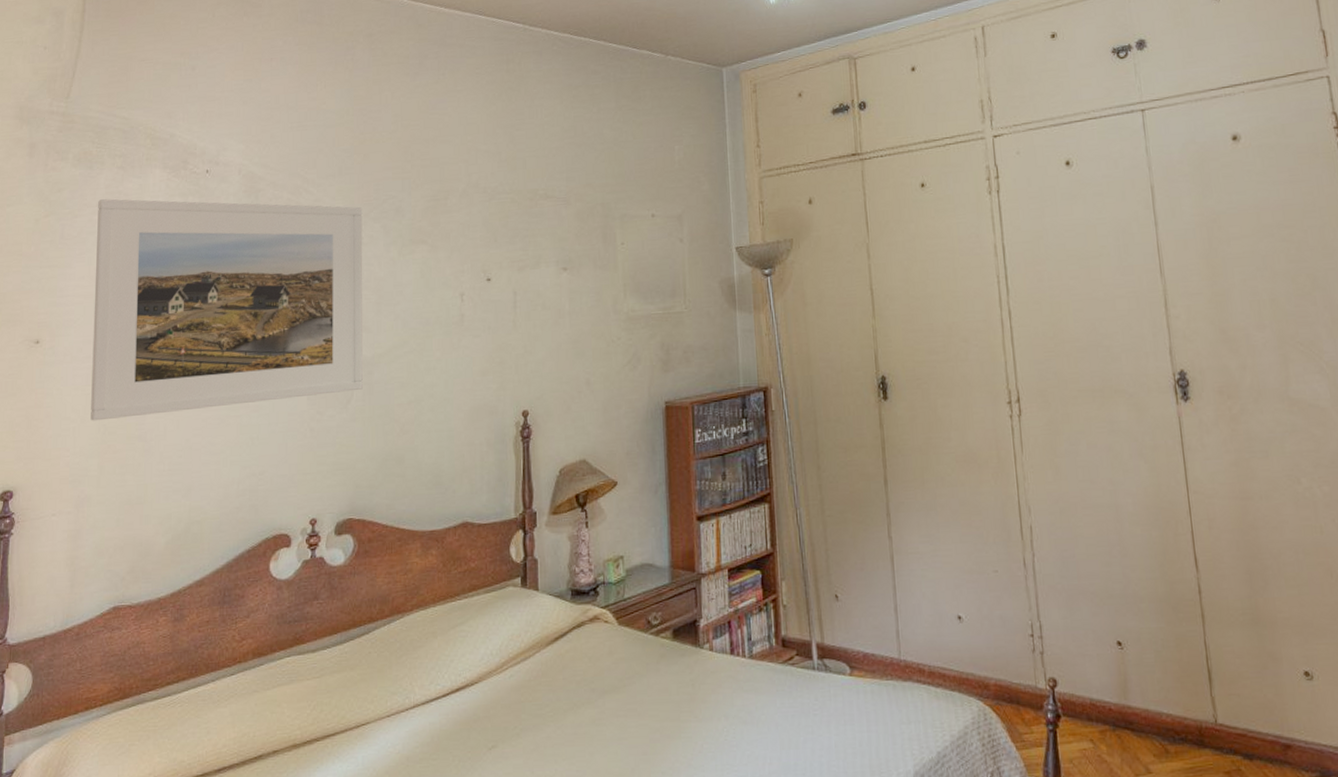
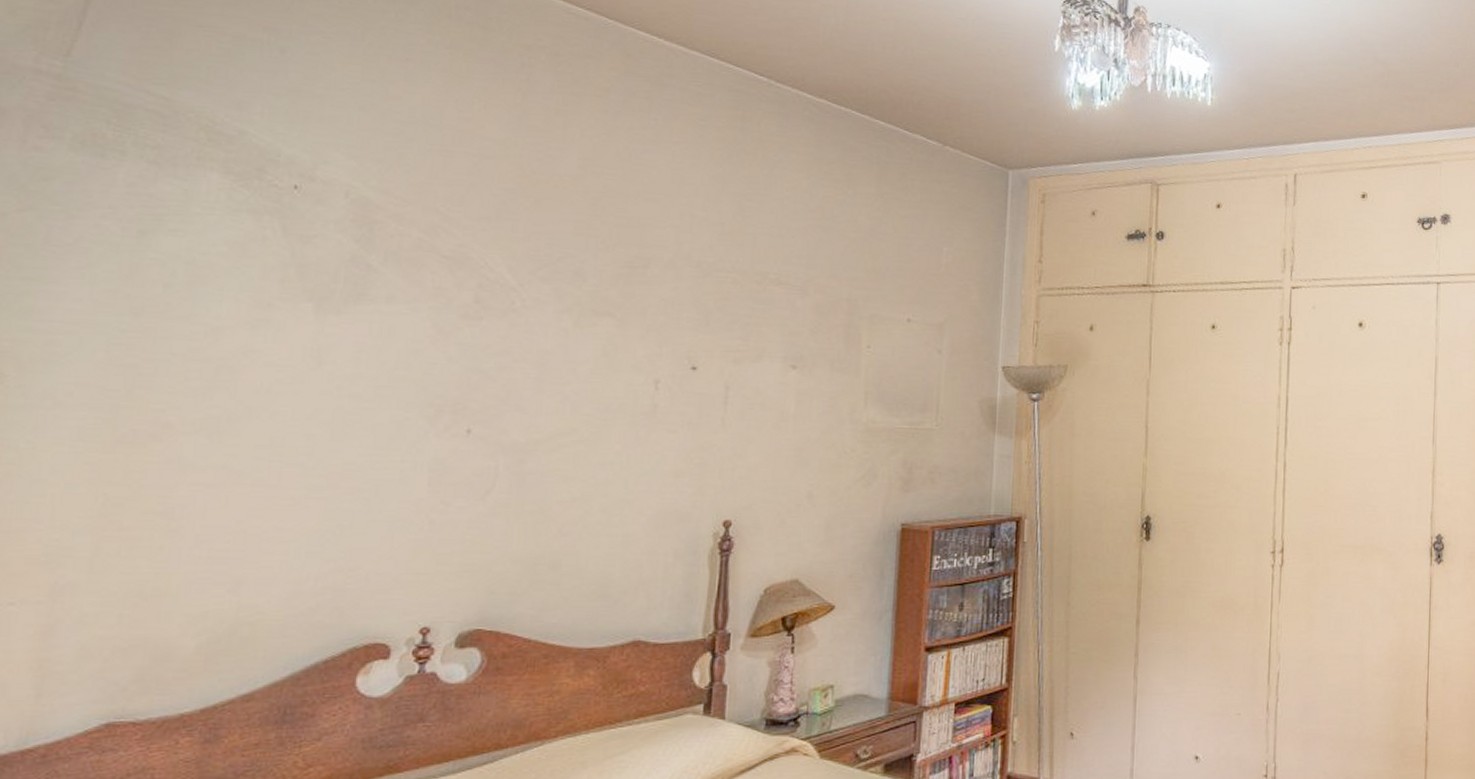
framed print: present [91,199,363,421] -> none [82,200,528,488]

